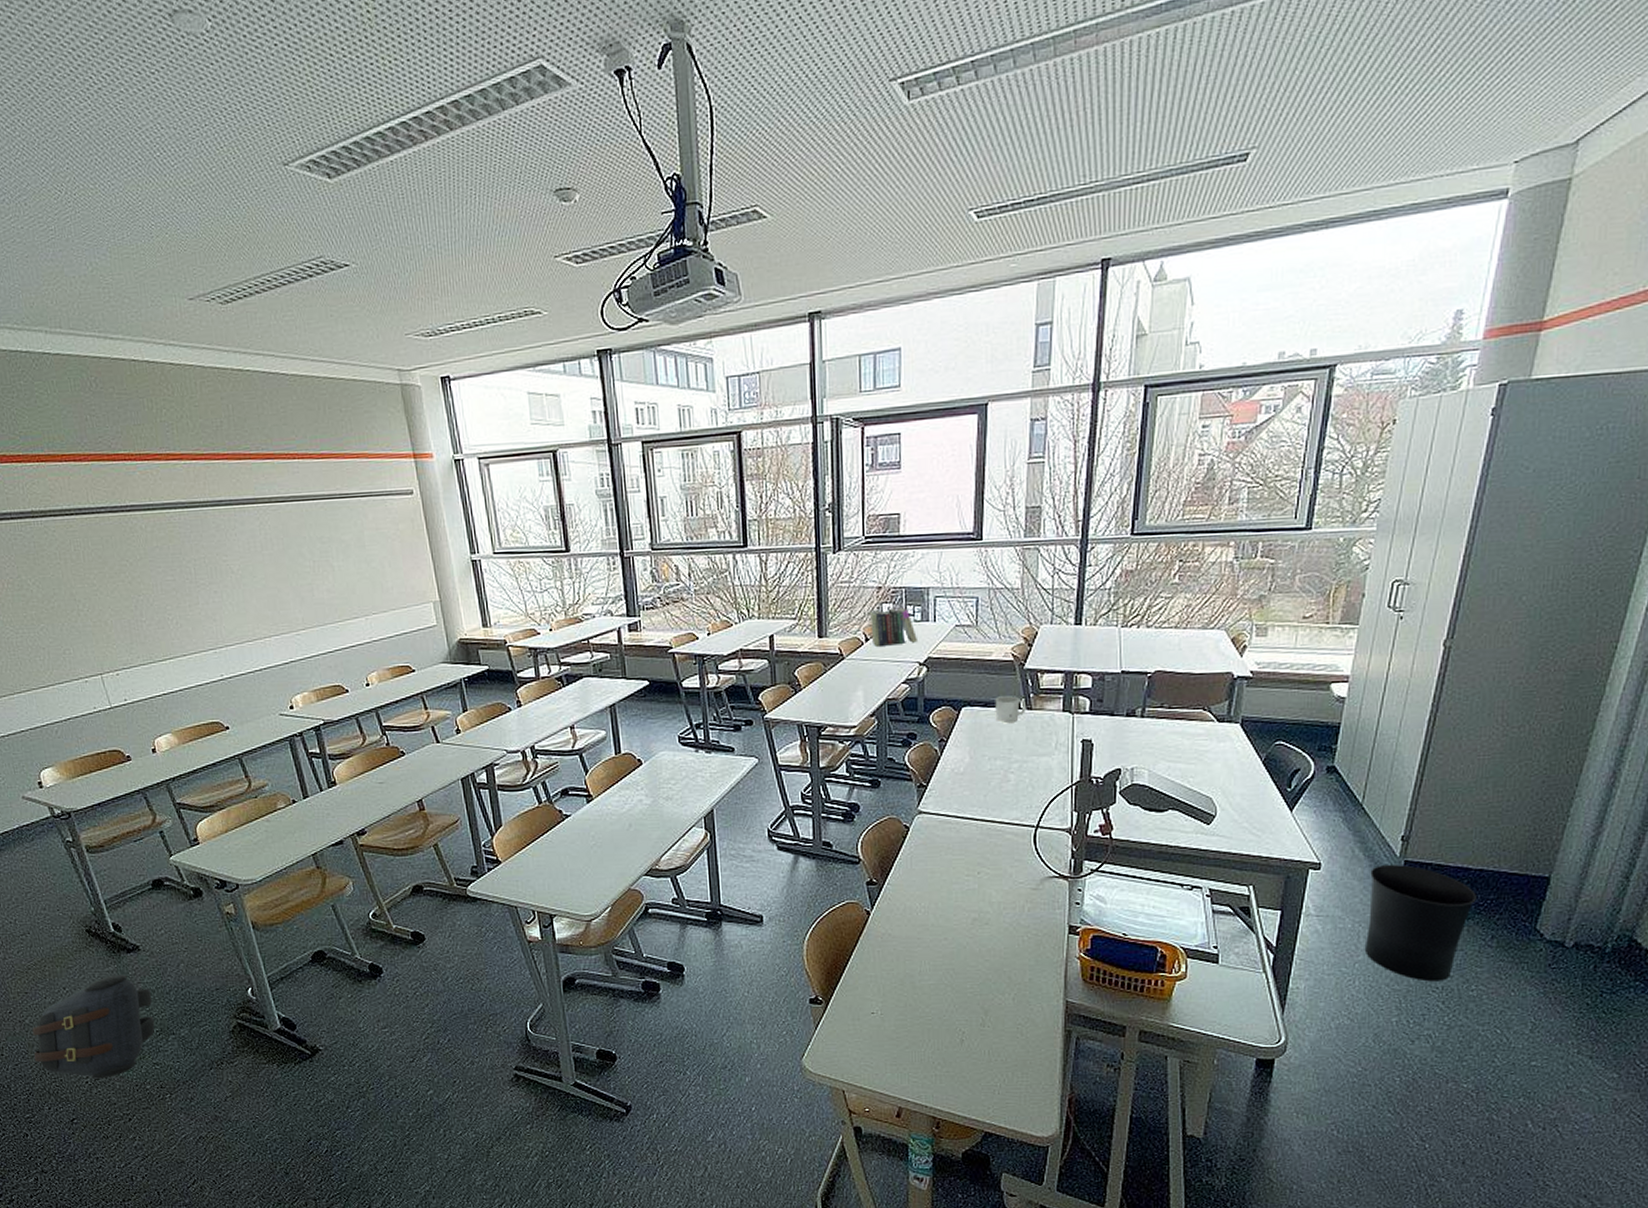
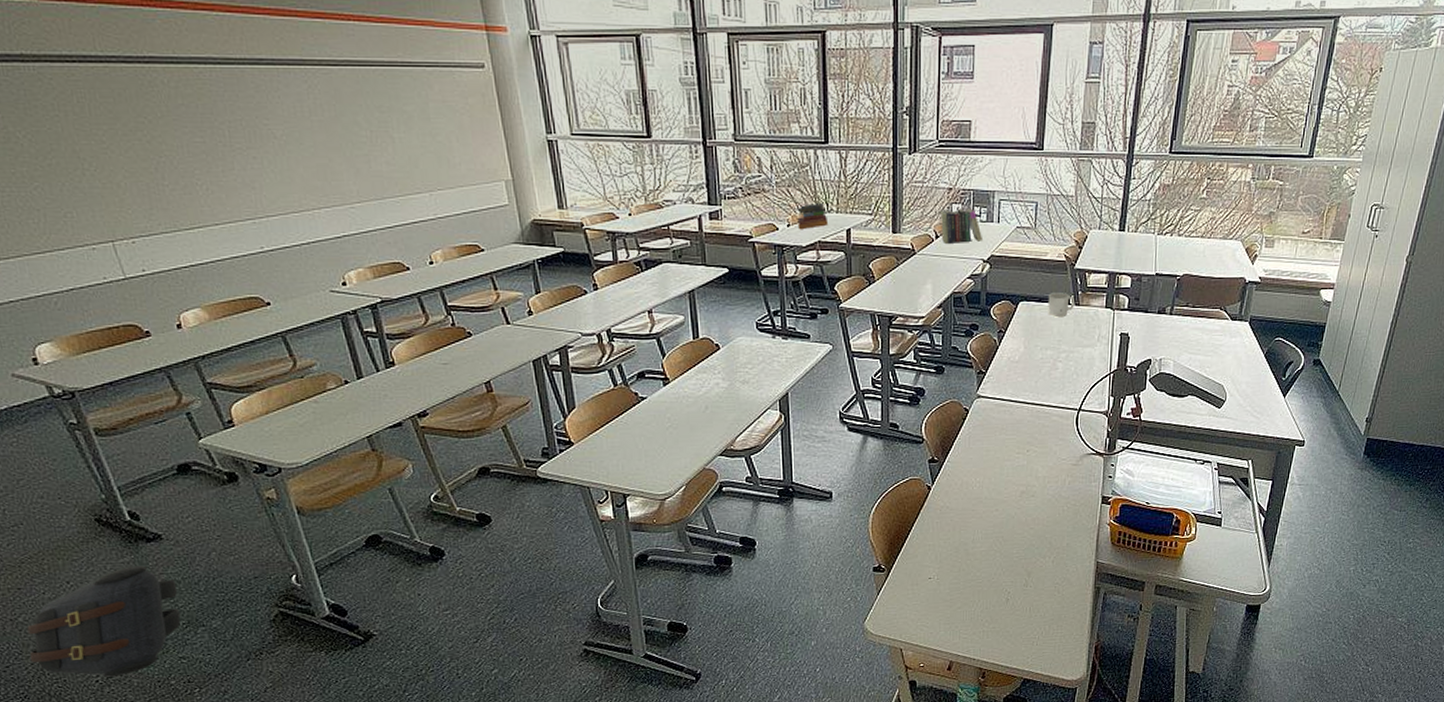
books: none [717,608,750,637] -> present [797,202,829,229]
waste bin: present [1364,865,1477,982] -> none [1333,442,1418,537]

